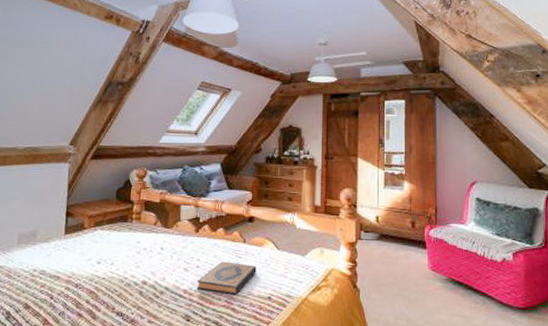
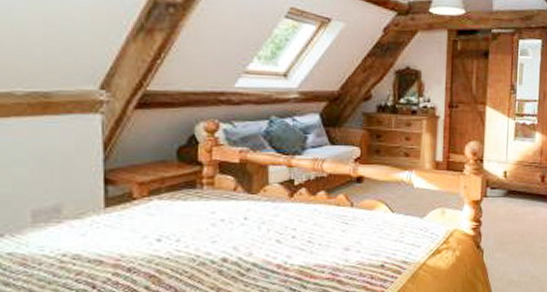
hardback book: present [196,261,257,295] -> none [293,229,367,266]

